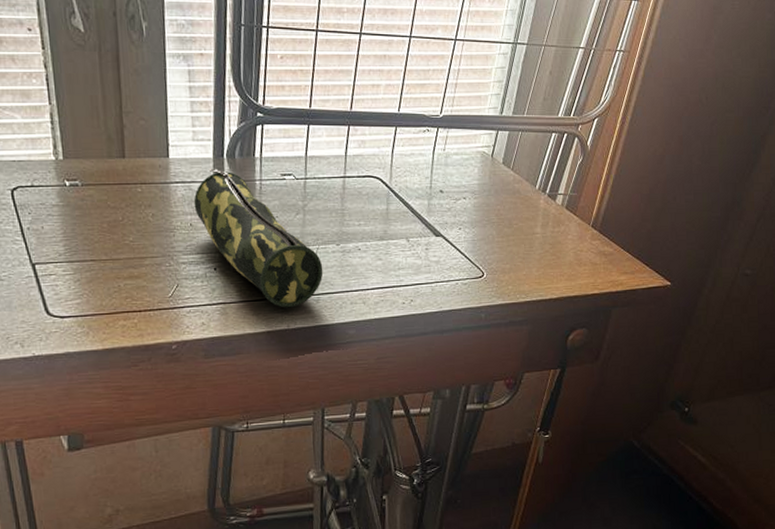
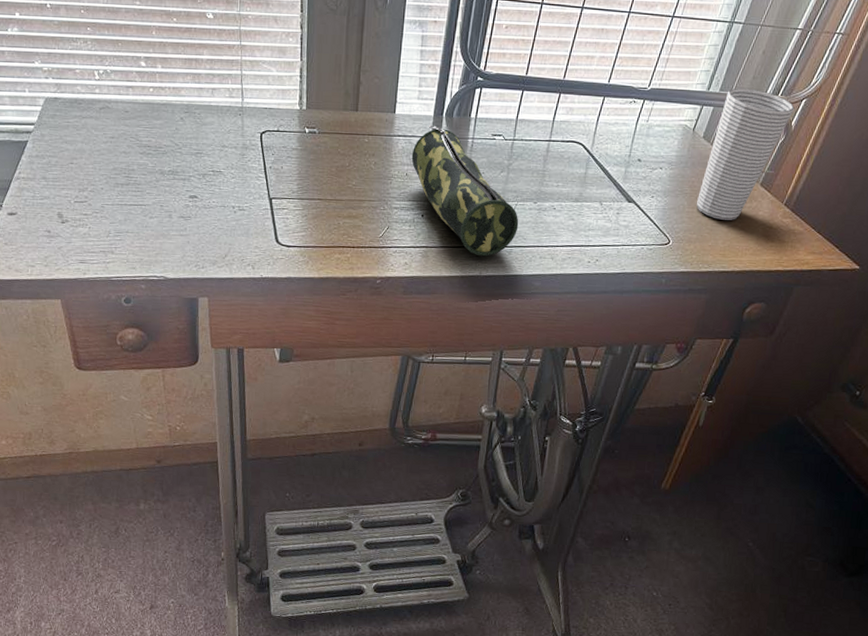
cup: none [505,110,588,247] -> present [696,87,795,220]

